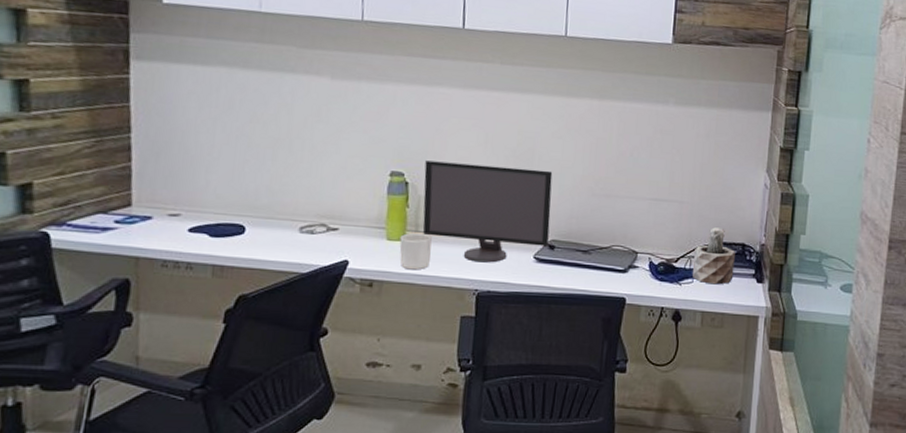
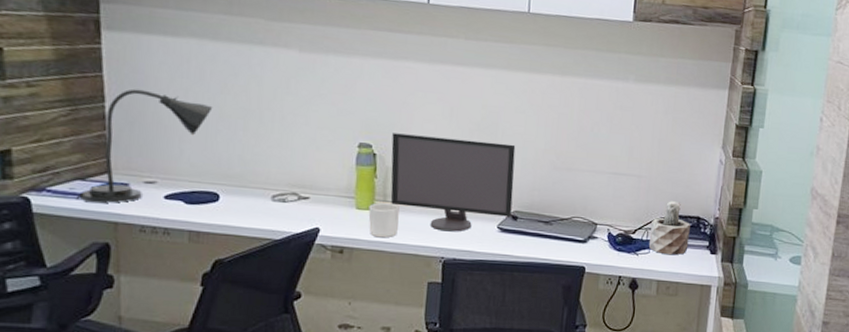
desk lamp: none [98,119,242,237] -> present [77,88,213,203]

